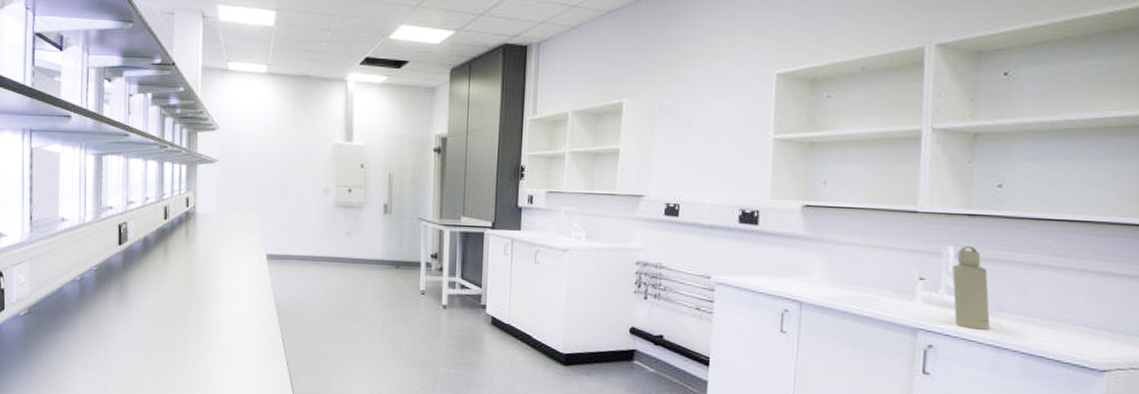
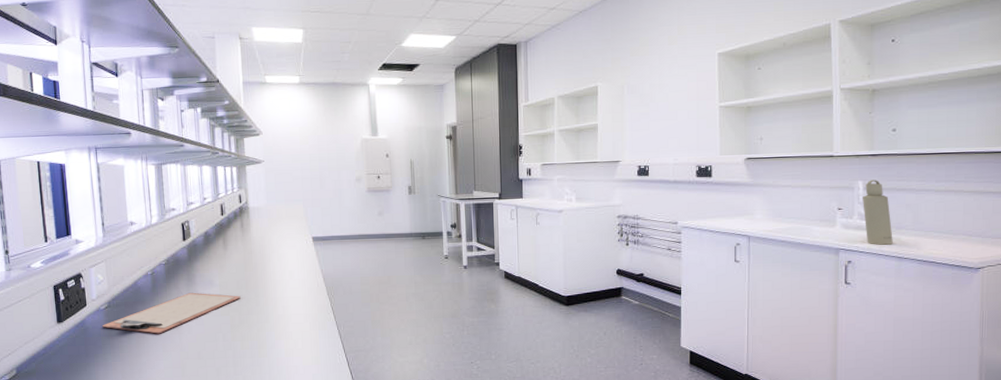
clipboard: none [20,305,178,351] -> present [102,292,241,334]

